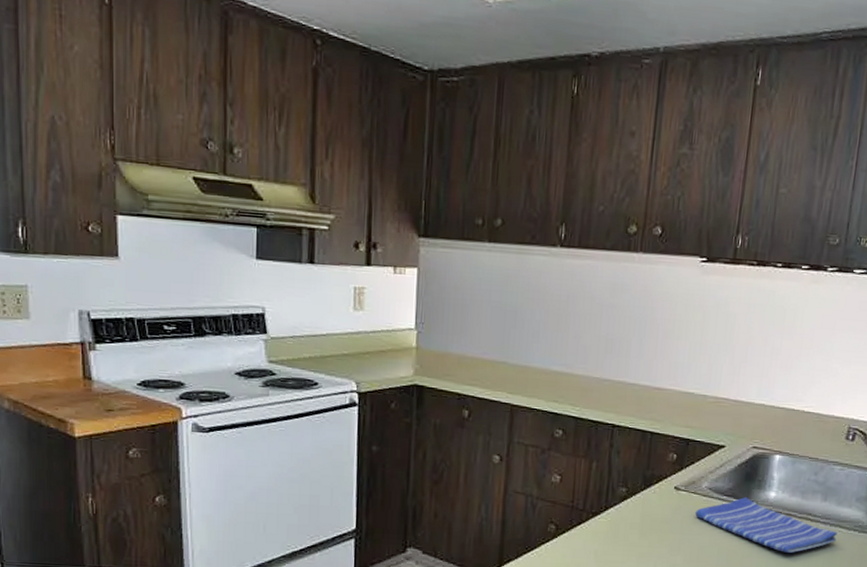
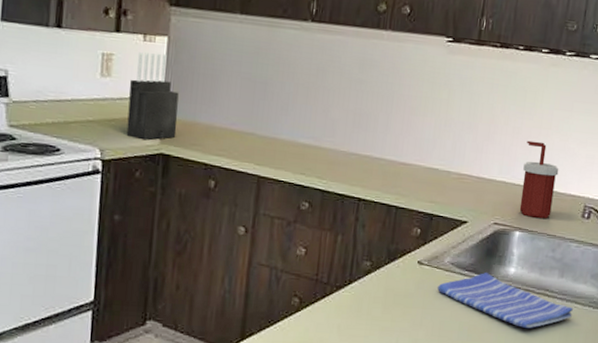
knife block: none [380,285,430,372] -> present [126,52,179,140]
soap dispenser: none [779,361,821,441] -> present [519,140,559,218]

